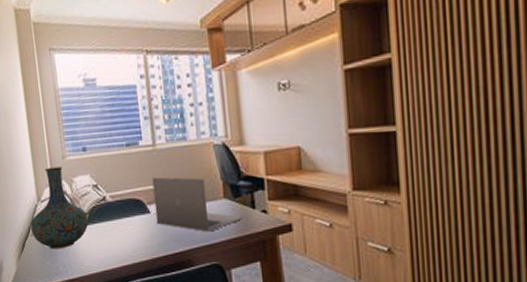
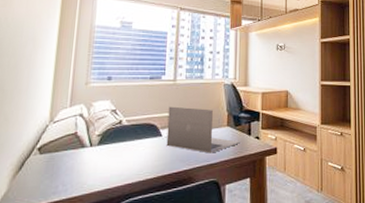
vase: present [31,167,89,250] -> none [35,92,101,169]

